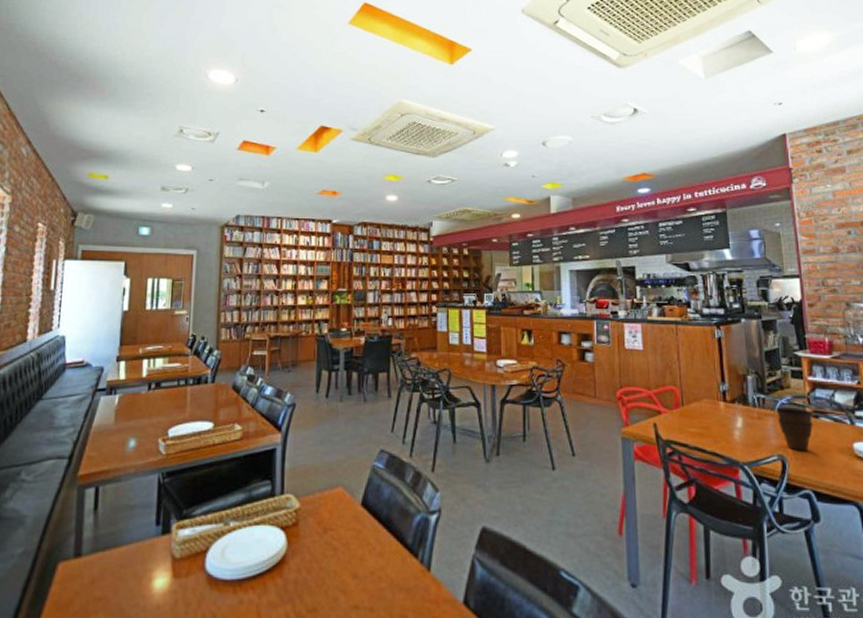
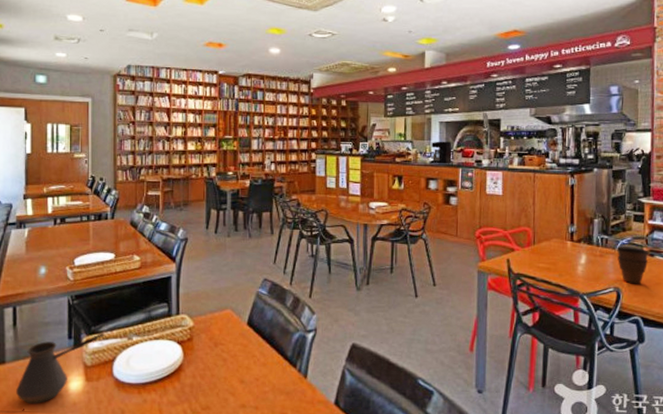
coffee pot: none [91,517,200,608] -> present [16,333,107,404]
coffee maker: none [561,291,585,316] -> present [430,141,452,164]

